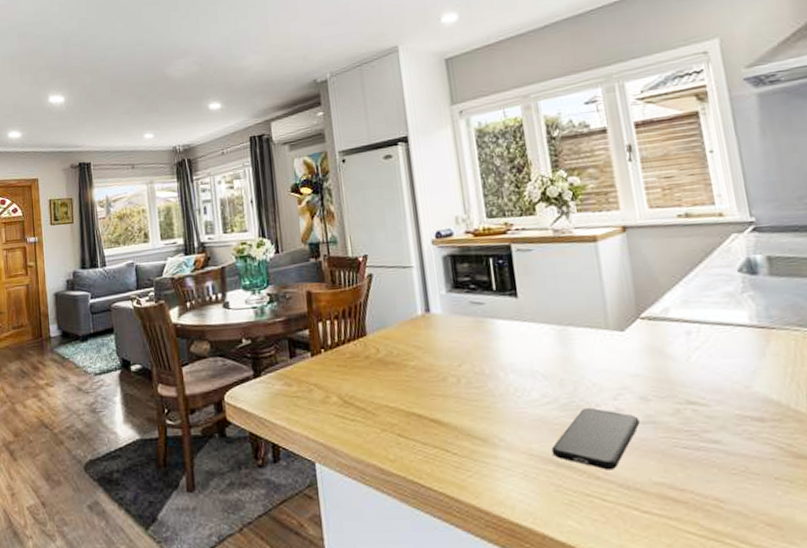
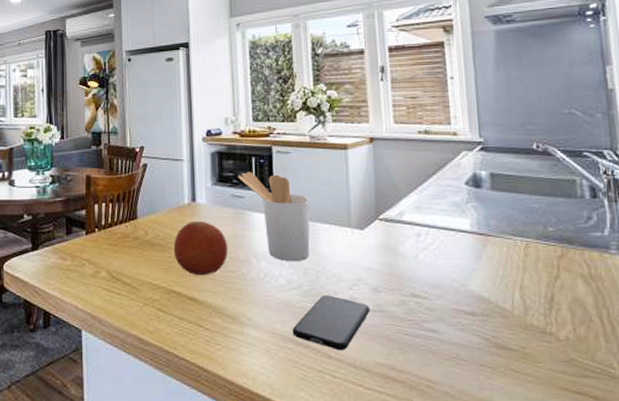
fruit: none [409,334,472,395] -> present [173,222,228,276]
utensil holder: none [475,274,564,372] -> present [238,171,310,261]

